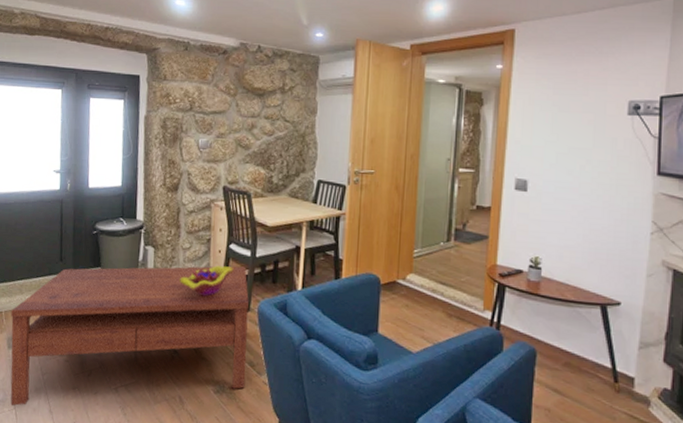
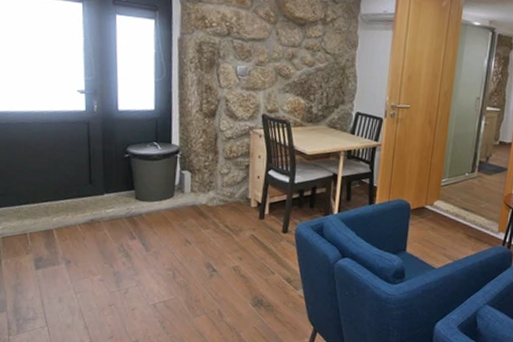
coffee table: present [10,266,249,406] -> none [37,191,287,324]
decorative bowl: present [180,265,235,296] -> none [218,190,274,219]

